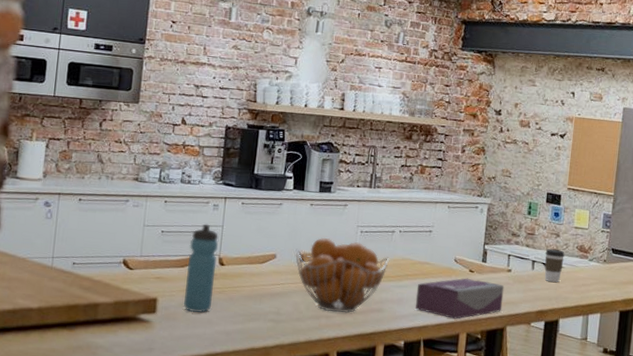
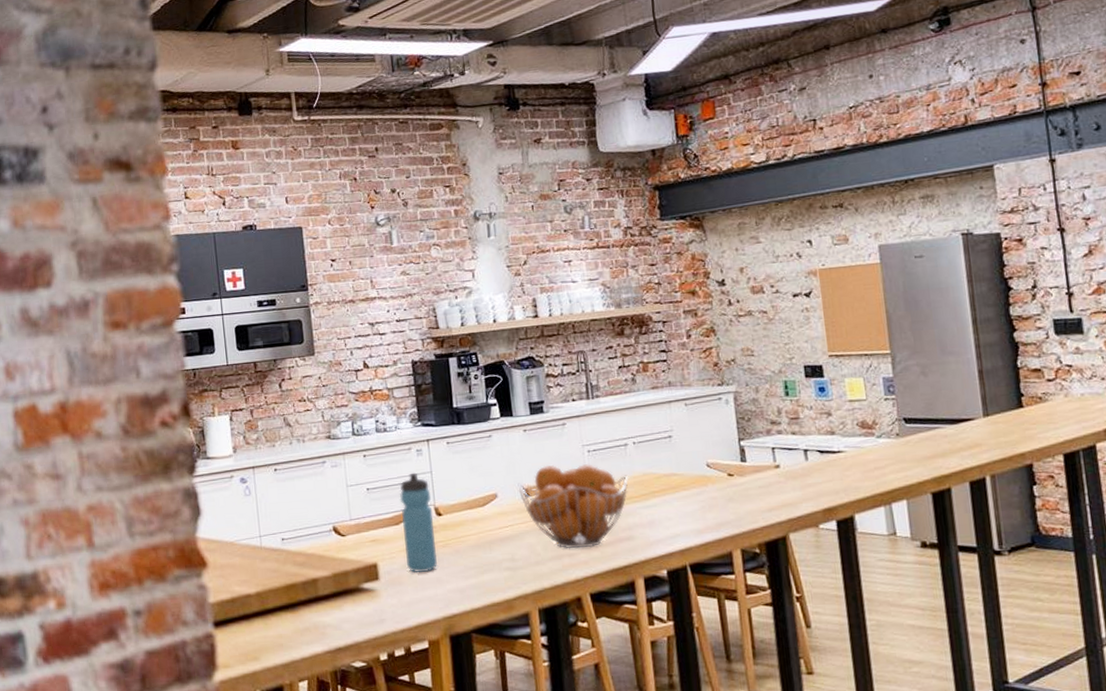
tissue box: present [415,277,504,319] -> none [668,484,779,535]
coffee cup: present [544,249,565,283] -> none [818,431,845,472]

